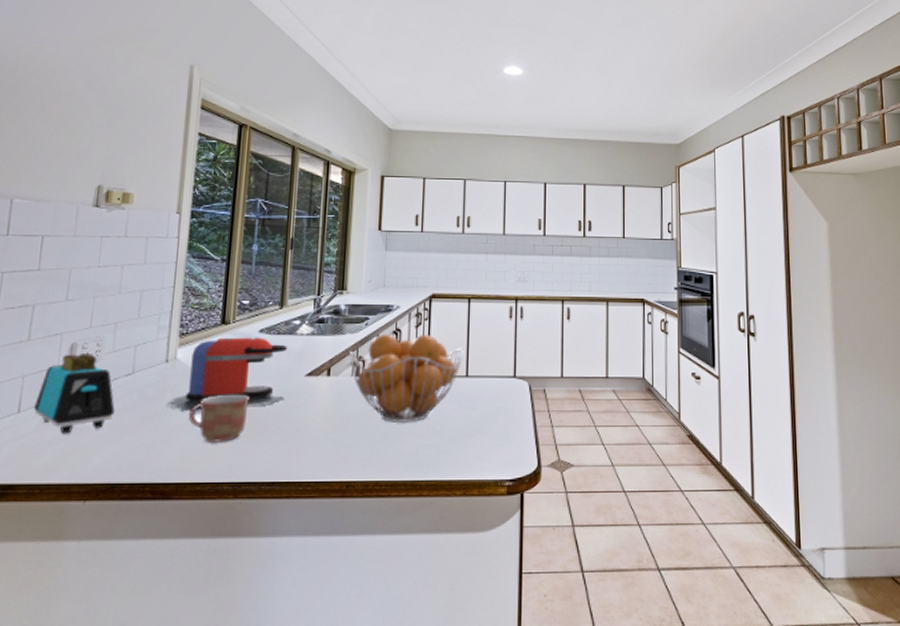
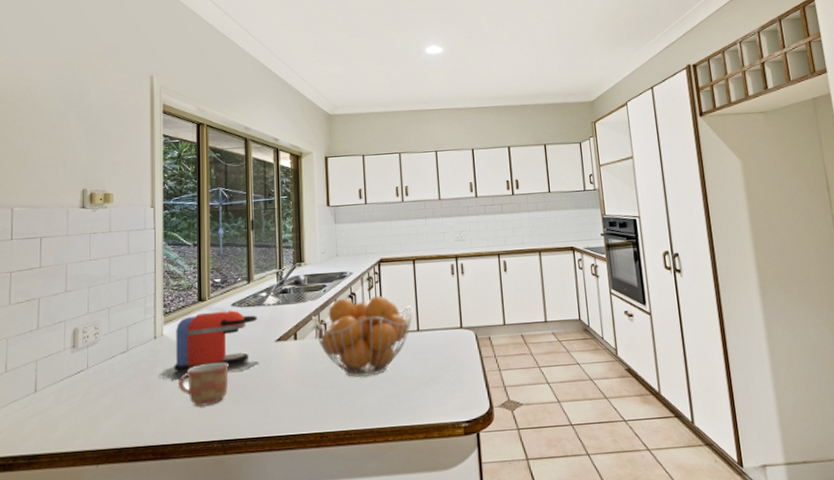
toaster: present [34,354,115,434] -> none [48,336,115,408]

